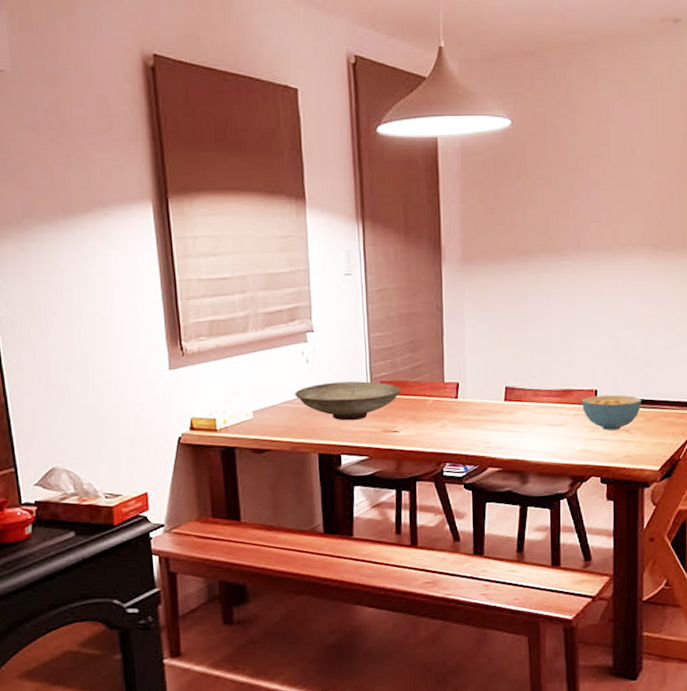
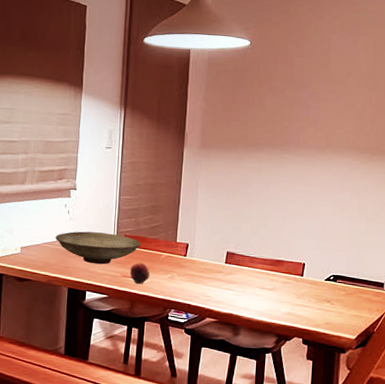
fruit: none [391,413,417,439] -> present [129,263,150,284]
cereal bowl: present [581,394,642,430] -> none [290,268,344,300]

